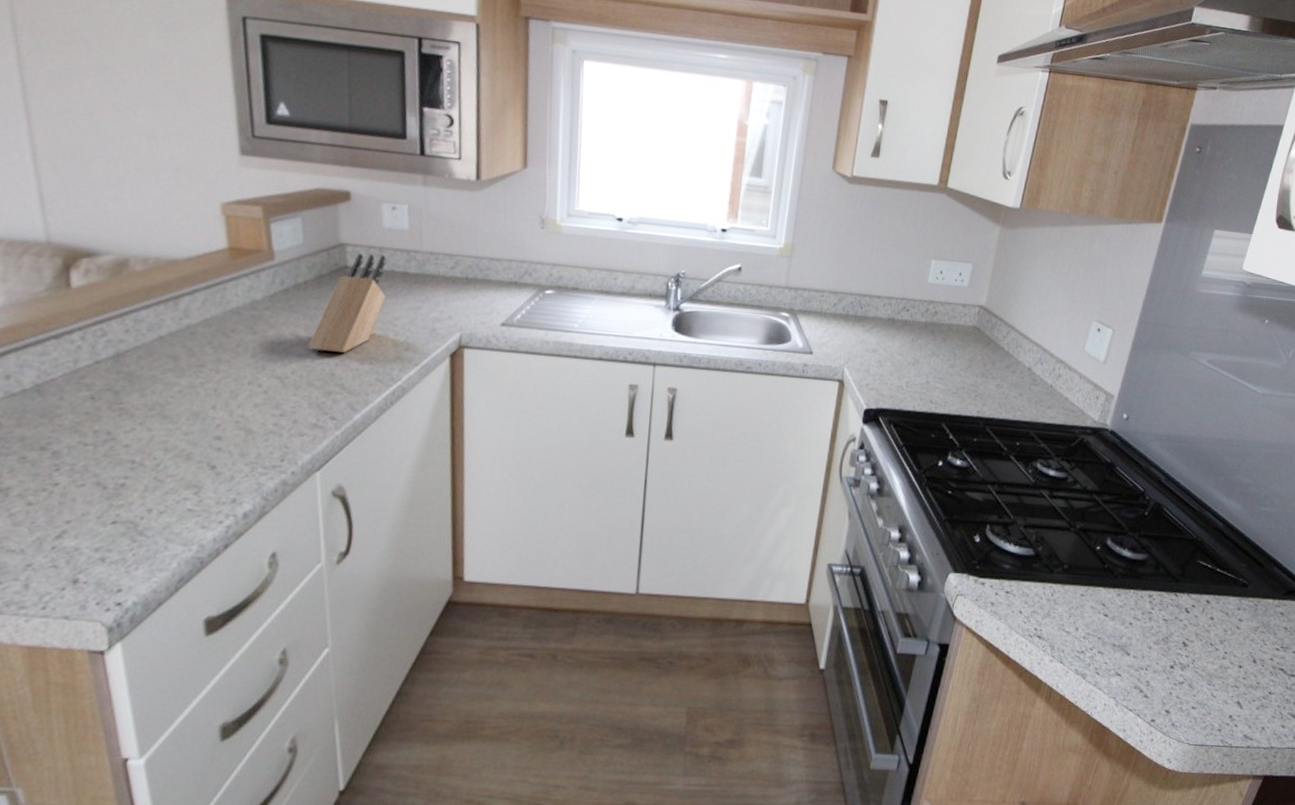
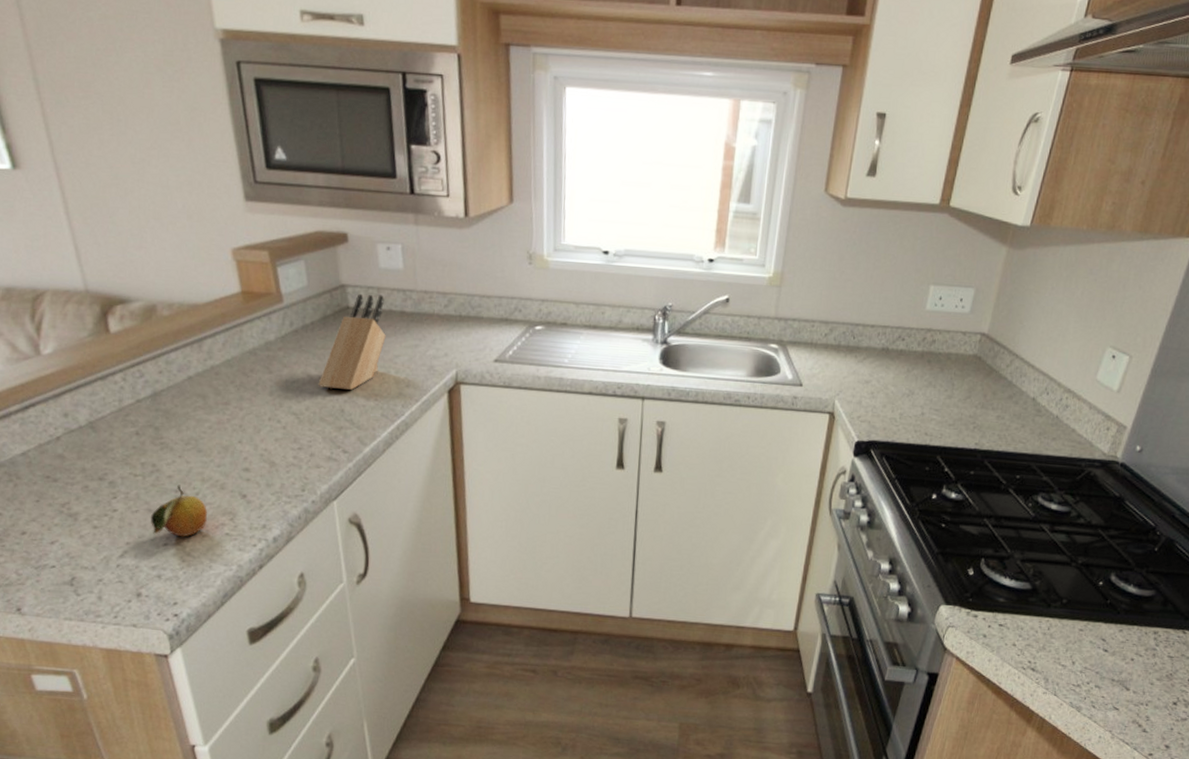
fruit: none [98,455,169,514] -> present [150,484,208,537]

